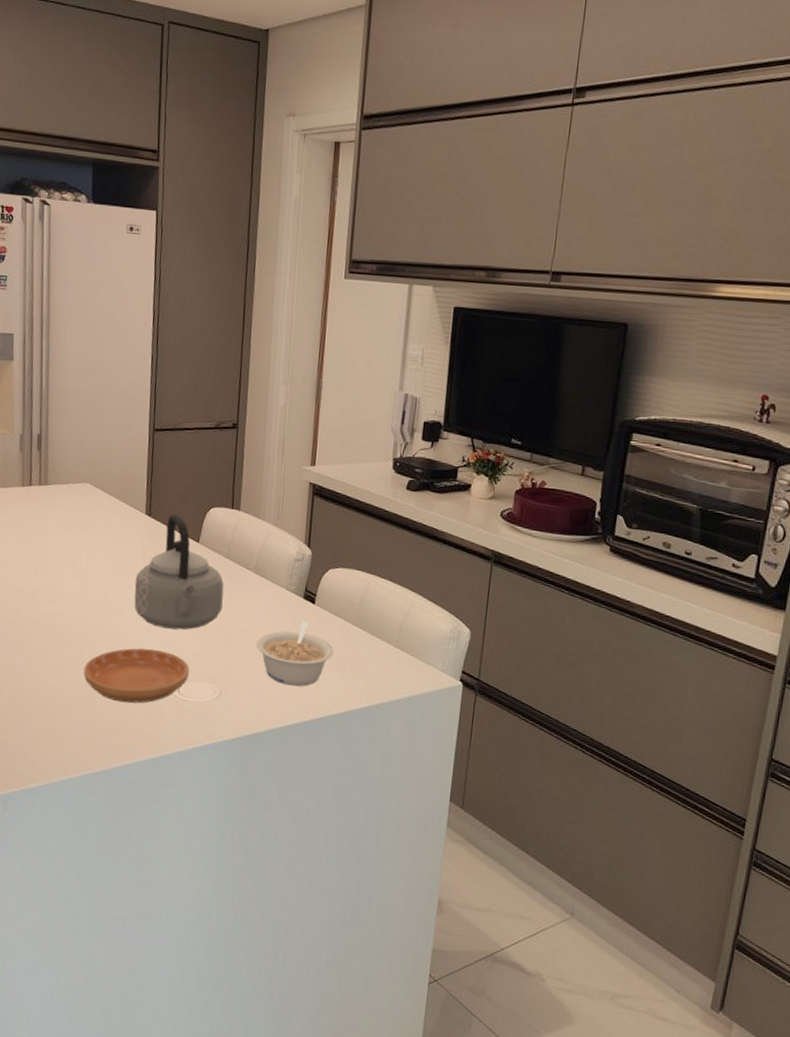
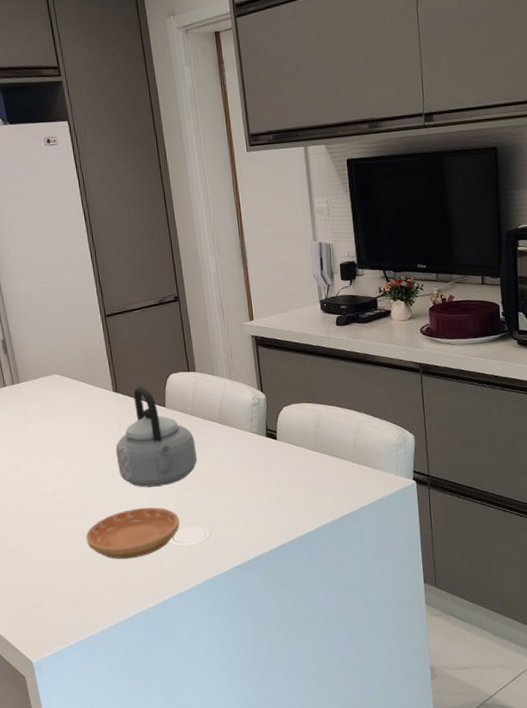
legume: present [256,621,334,686] -> none [233,456,302,514]

